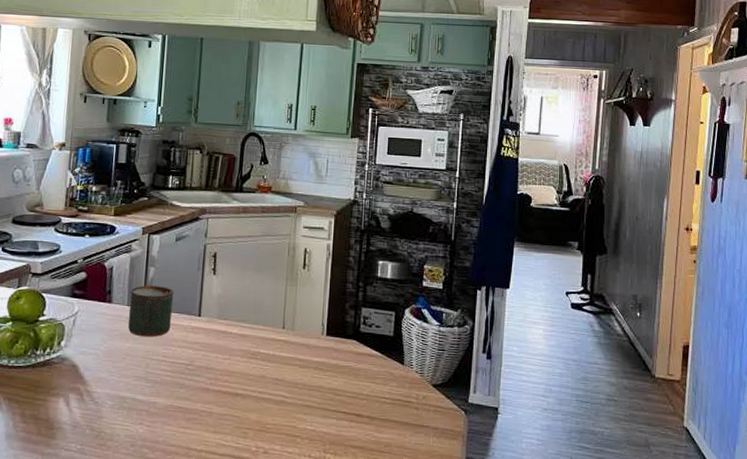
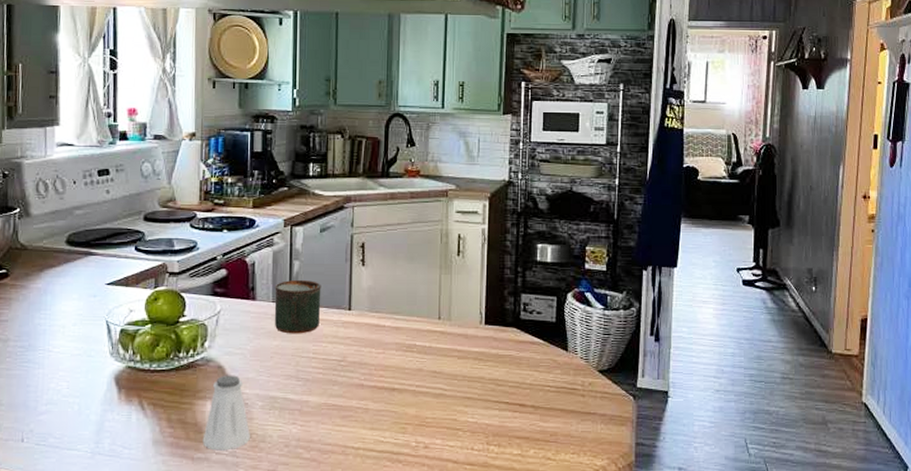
saltshaker: none [53,373,100,448] -> present [202,375,251,451]

